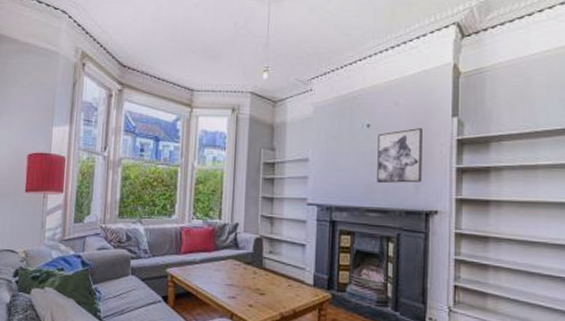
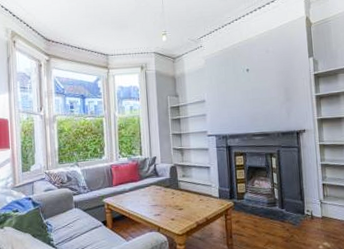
wall art: present [377,128,422,184] -> none [255,68,291,114]

